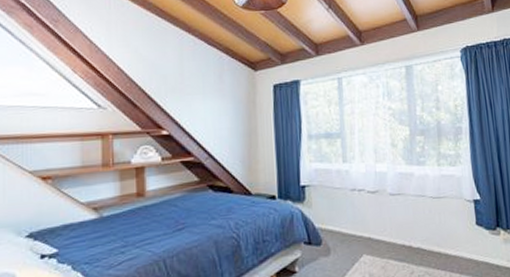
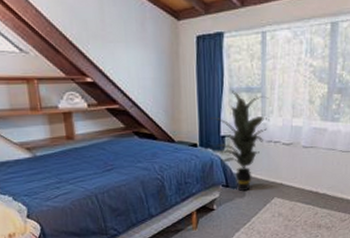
indoor plant: none [289,137,352,249] -> present [210,91,270,192]

